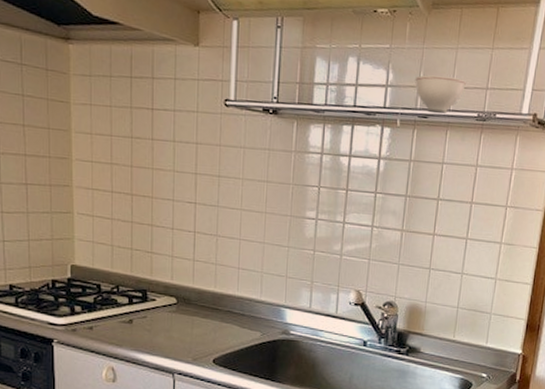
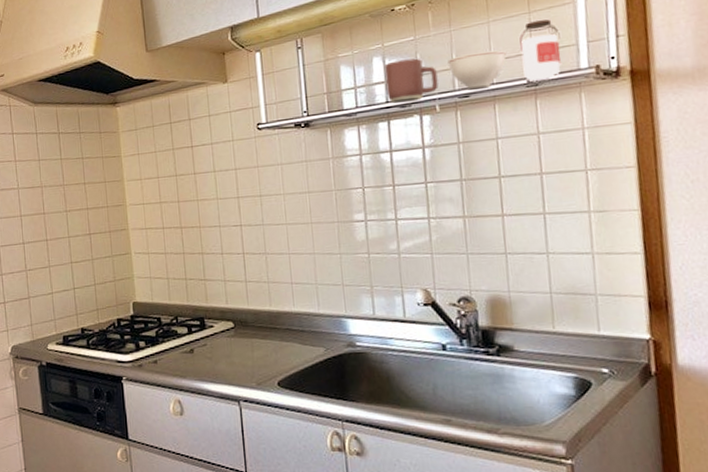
mug: none [355,65,404,112] -> present [385,58,438,104]
jar: none [476,58,513,118] -> present [518,19,561,81]

